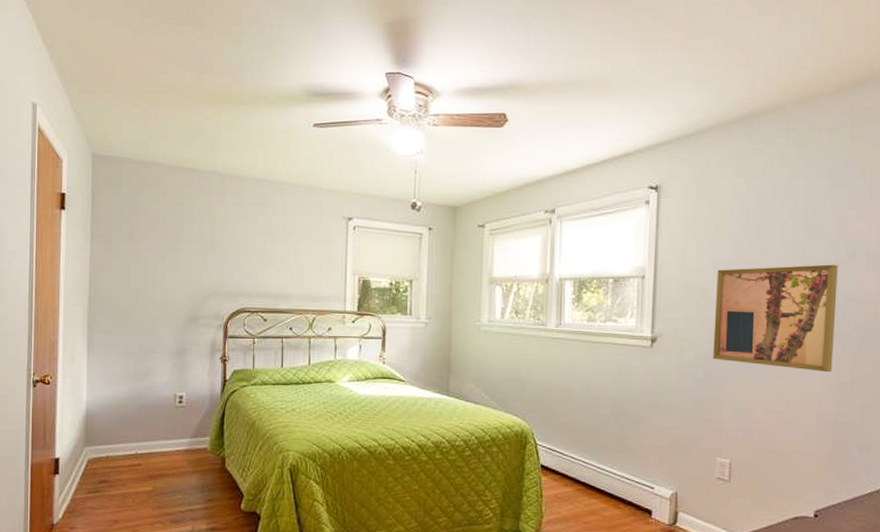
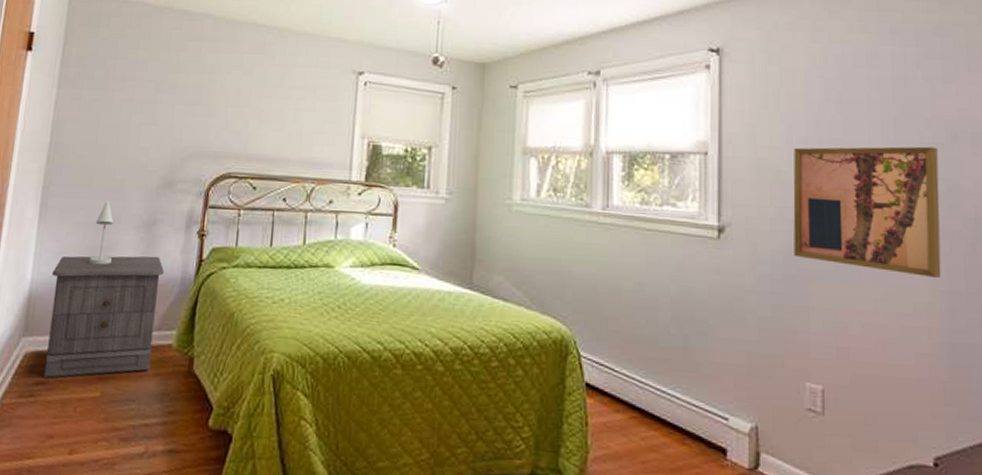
nightstand: none [104,379,196,478] -> present [43,255,165,378]
table lamp: none [132,334,151,388] -> present [88,199,114,265]

